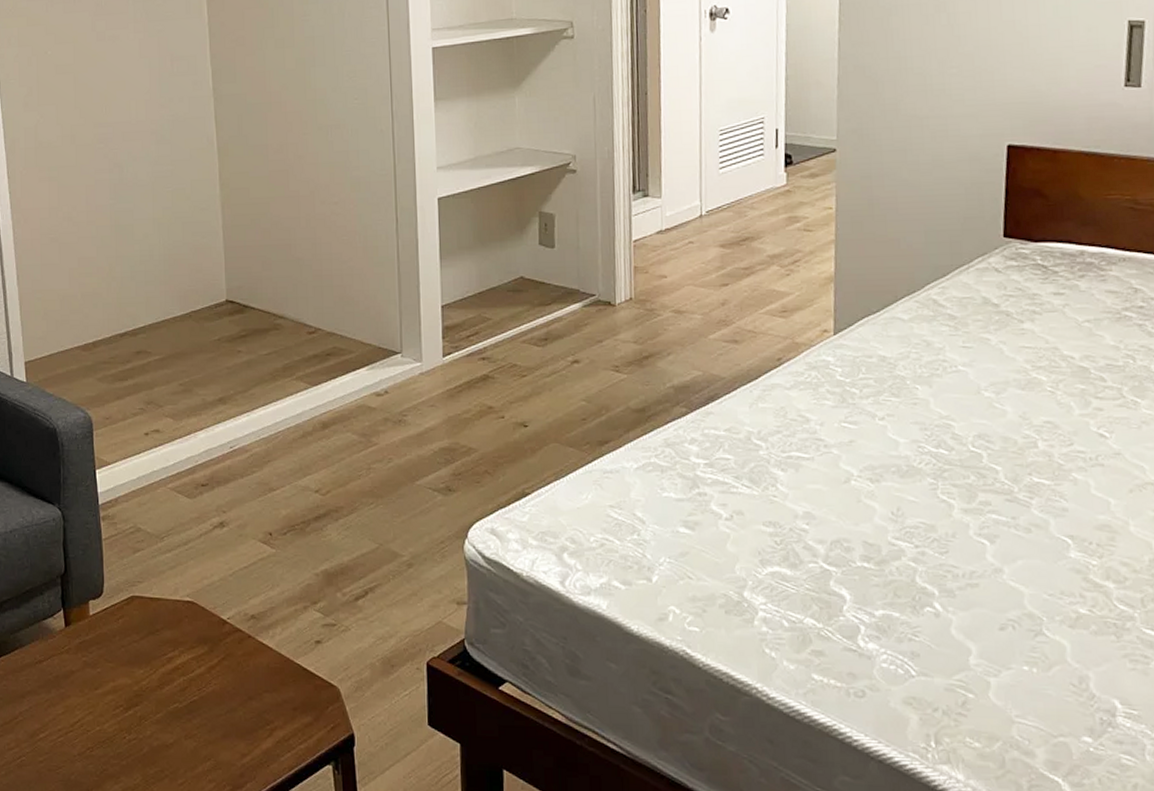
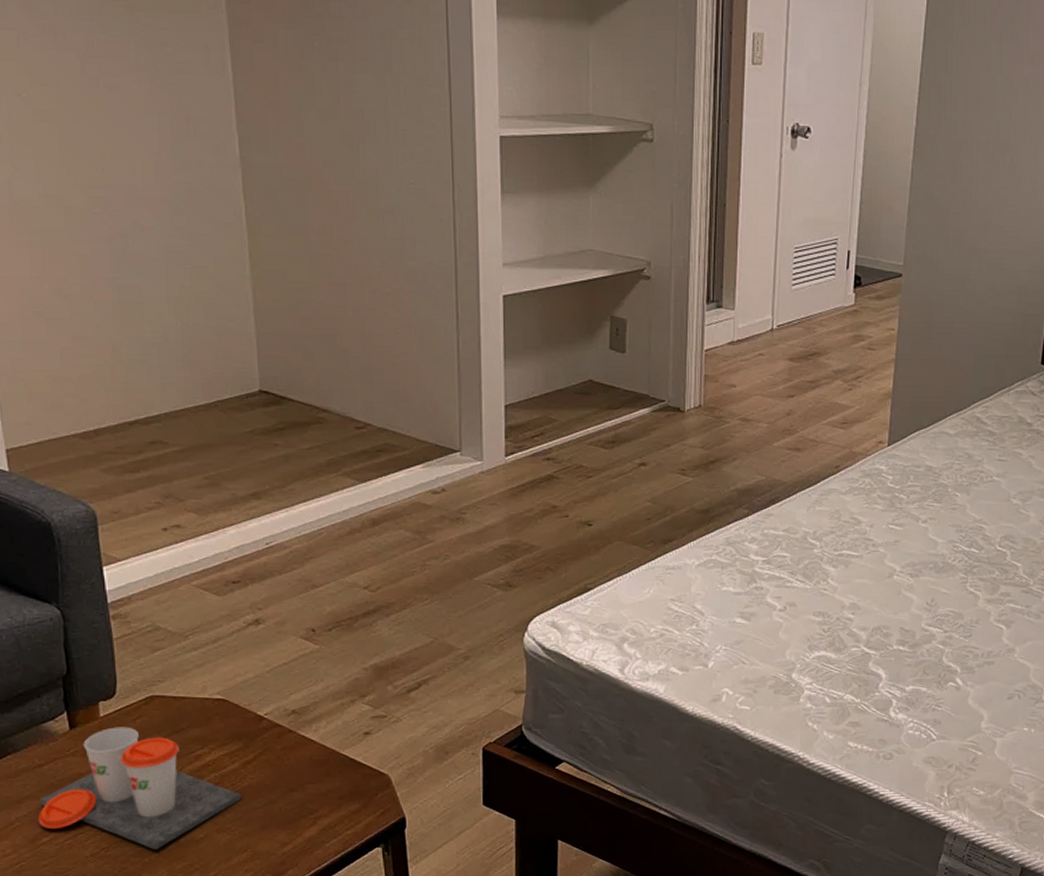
cup: none [36,626,206,752] -> present [37,727,241,850]

